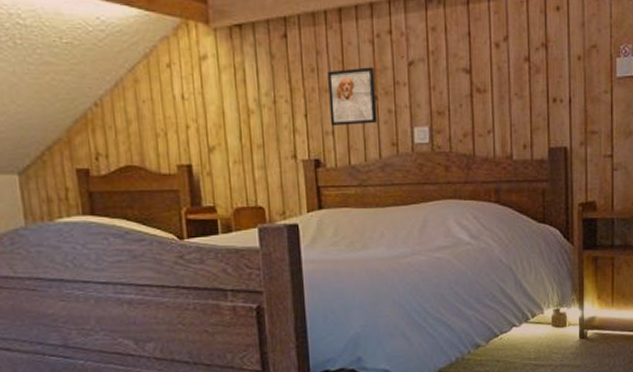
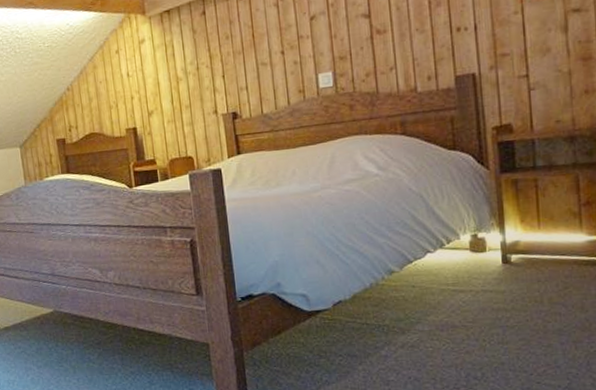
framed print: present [328,67,378,127] -> none [240,27,285,83]

